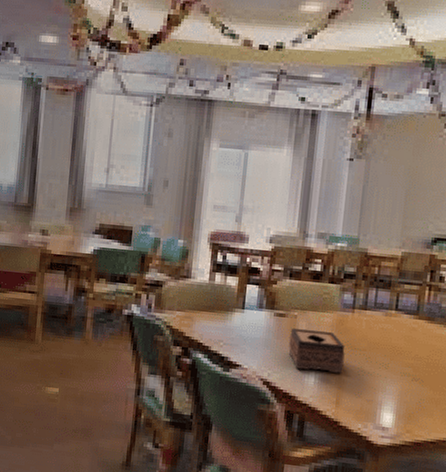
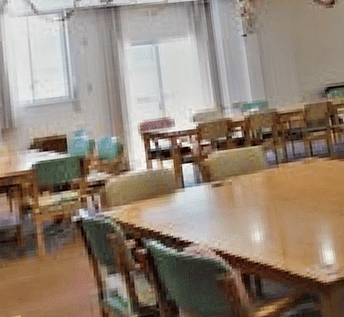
tissue box: present [288,328,345,373] -> none [229,190,282,231]

